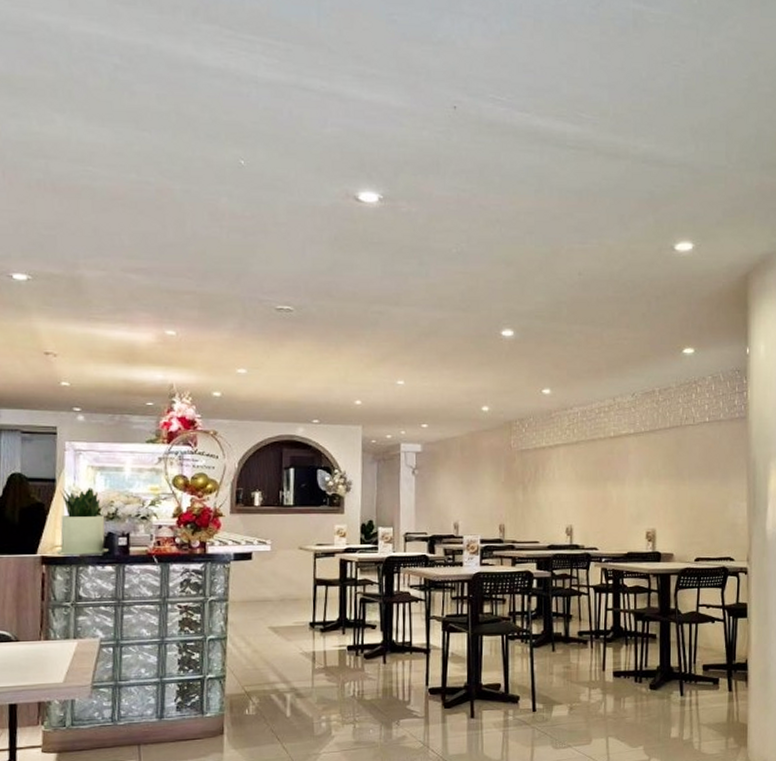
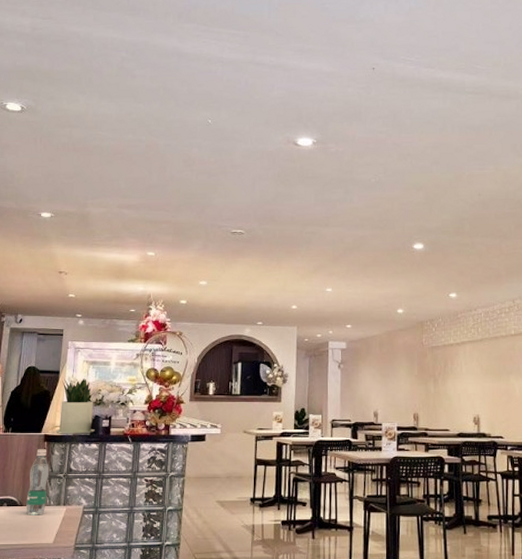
bottle: none [23,573,52,652] -> present [25,449,50,515]

